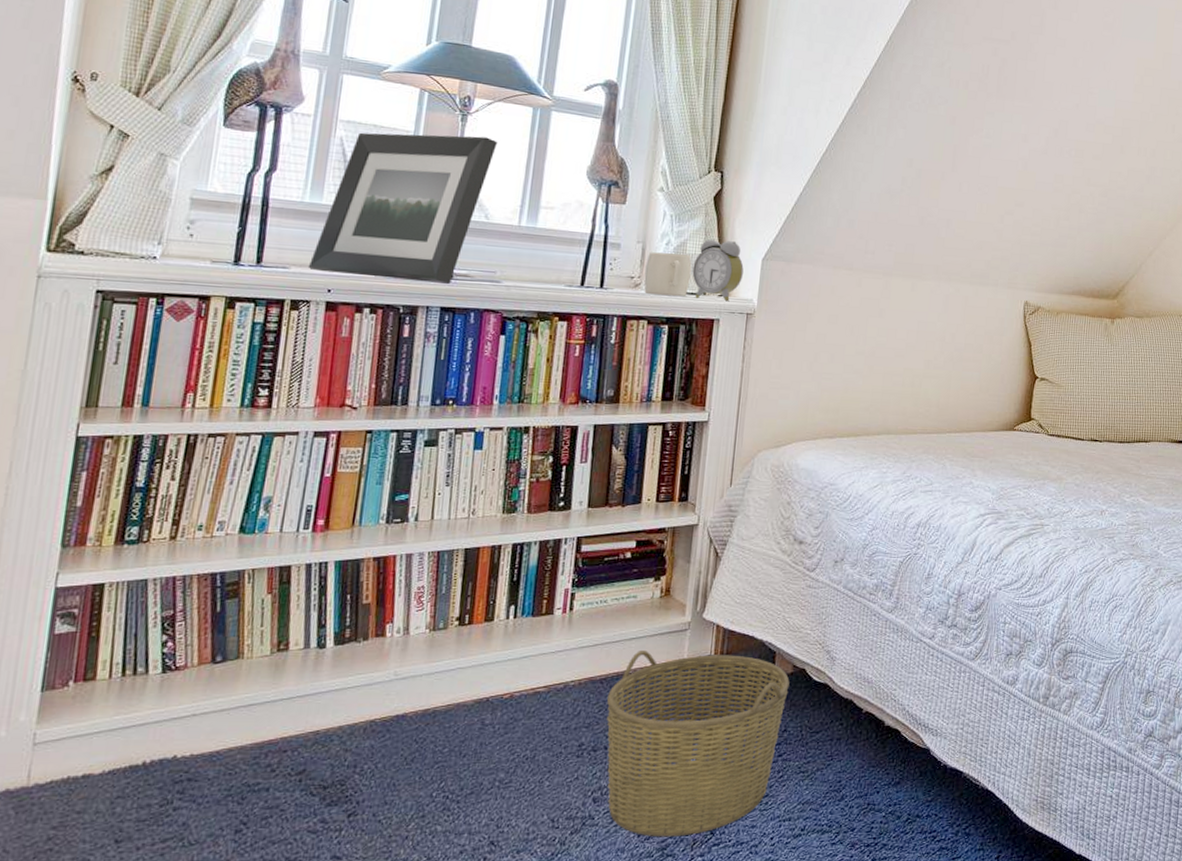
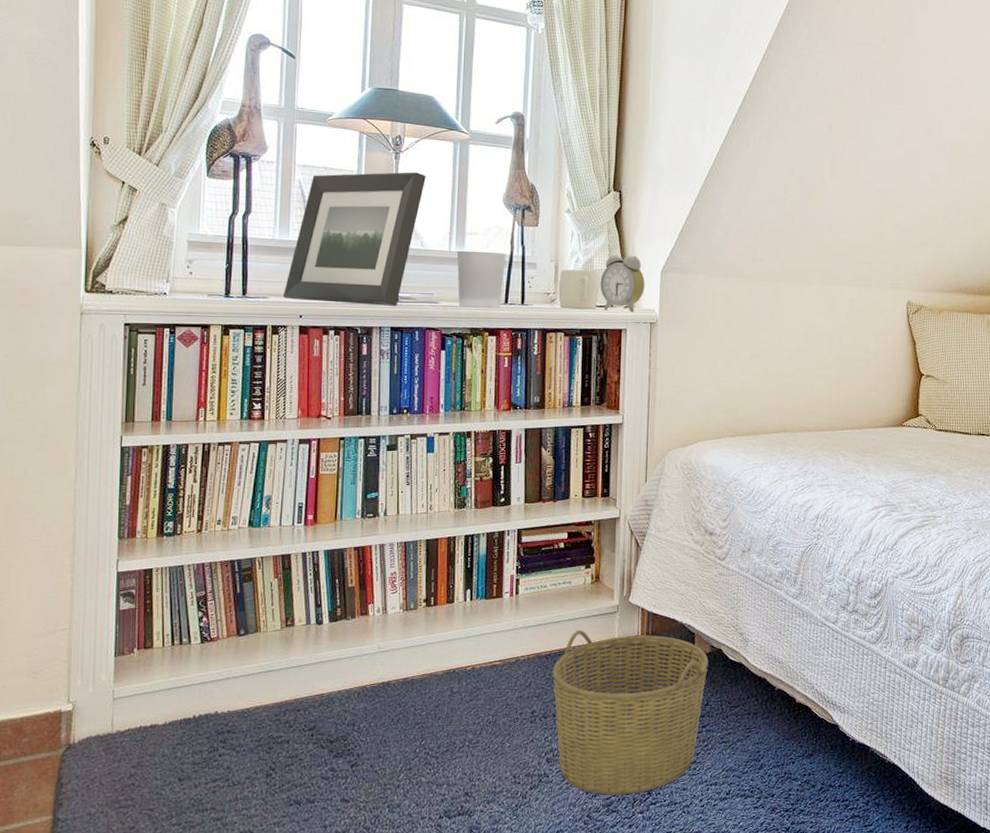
candle holder: none [525,225,585,290] -> present [457,250,506,308]

